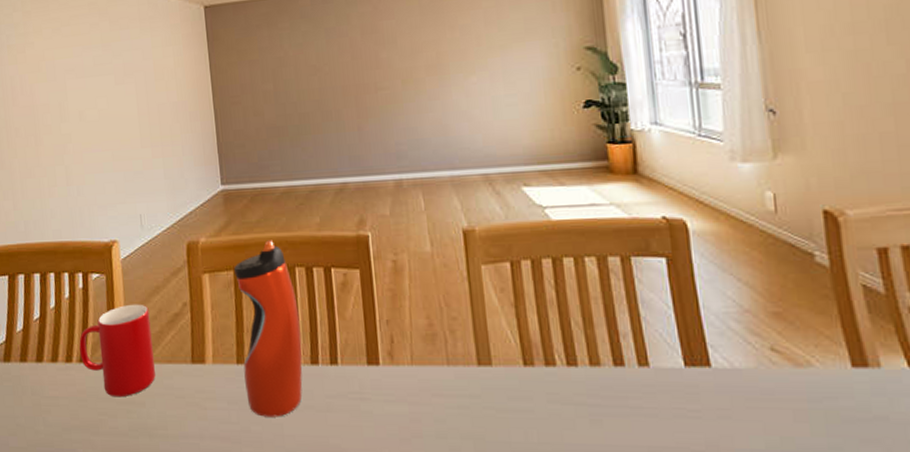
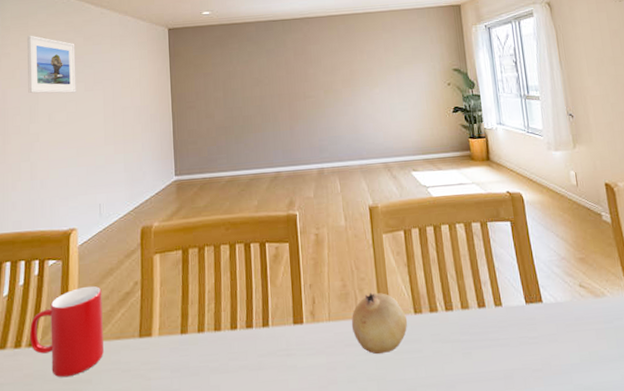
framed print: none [50,20,106,89] -> present [27,35,76,94]
water bottle: present [234,240,303,417] -> none [183,221,239,381]
fruit: none [439,335,515,410] -> present [351,292,408,355]

